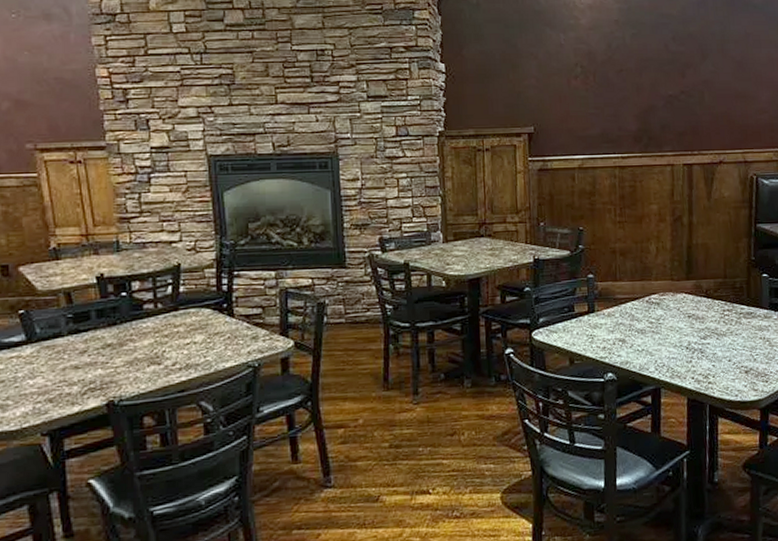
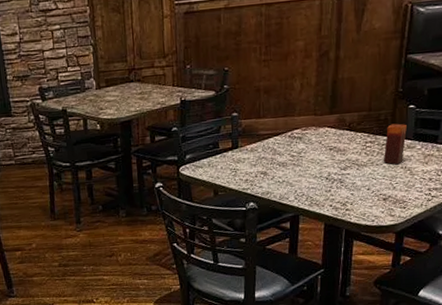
candle: none [741,292,763,335] -> present [383,123,407,165]

